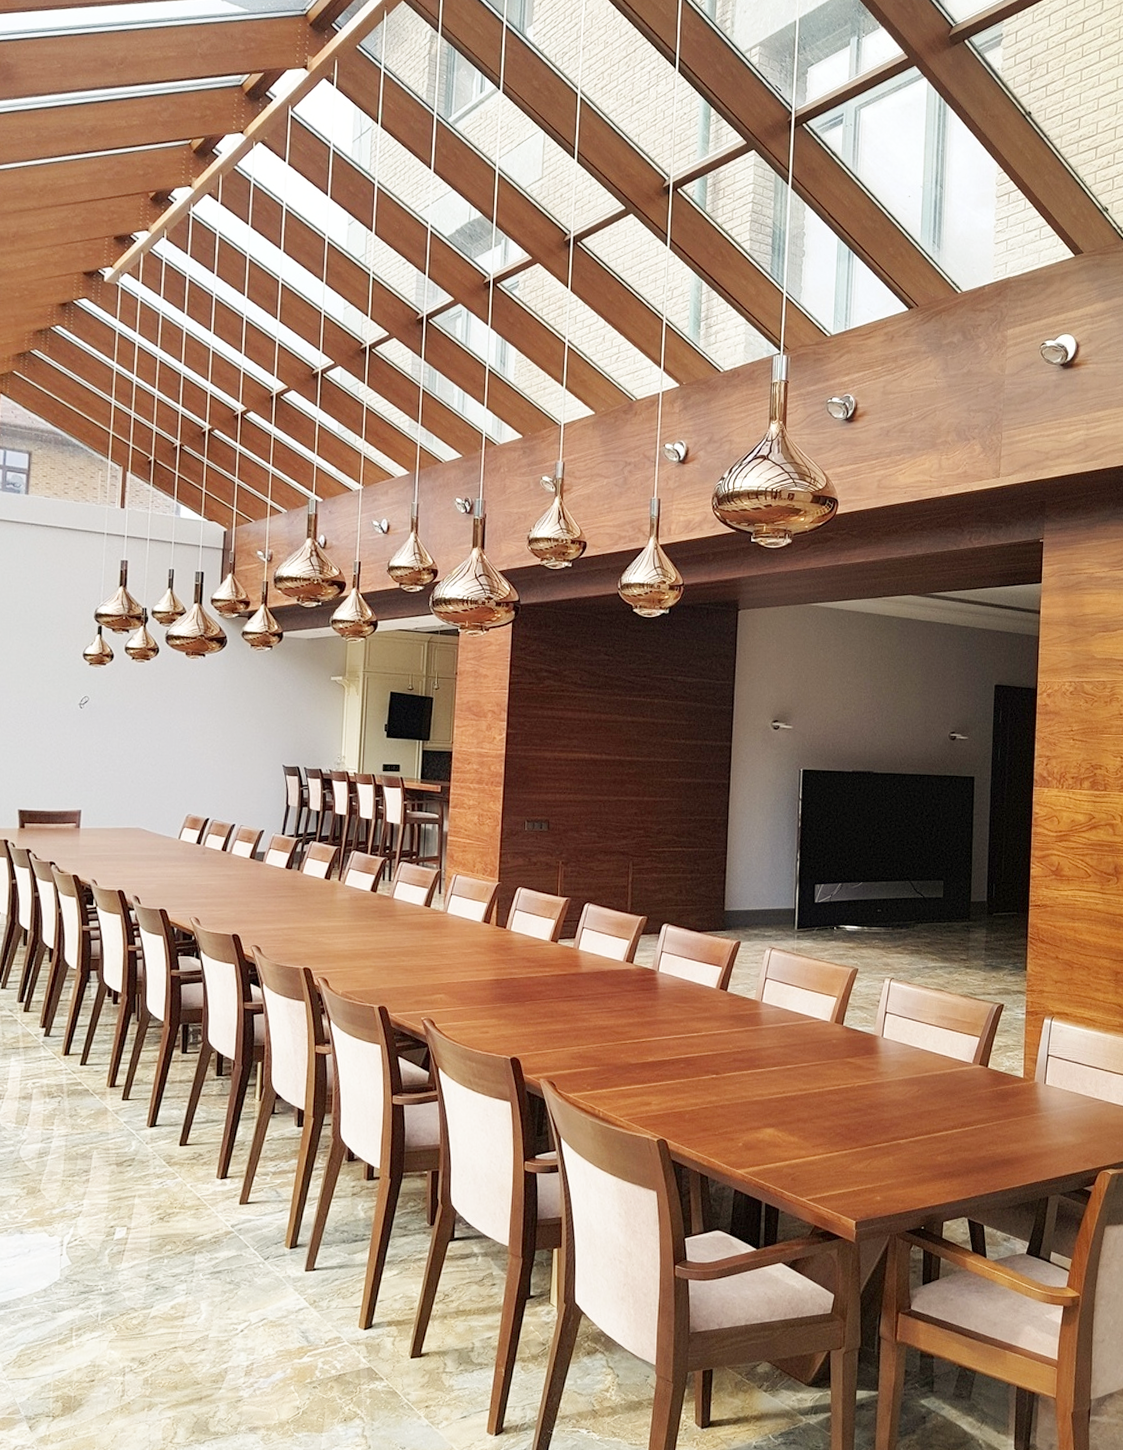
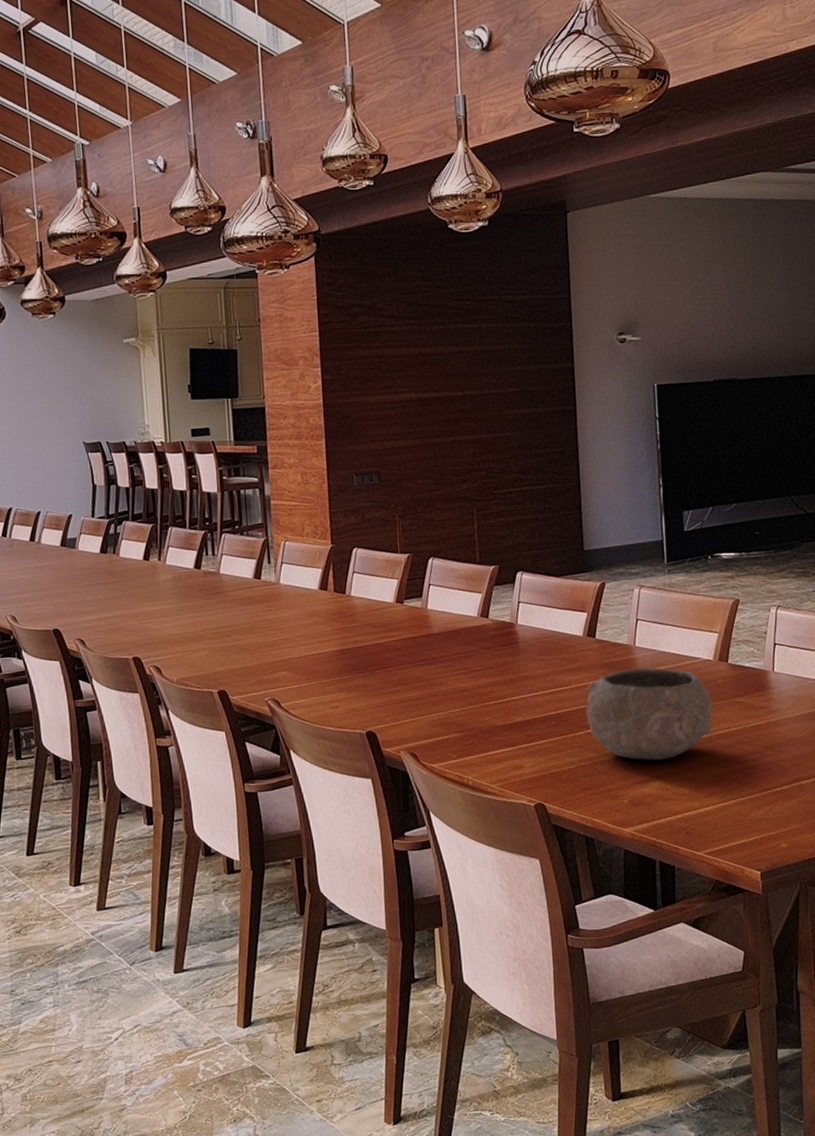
bowl: none [712,1023,826,1109] -> present [586,667,712,761]

